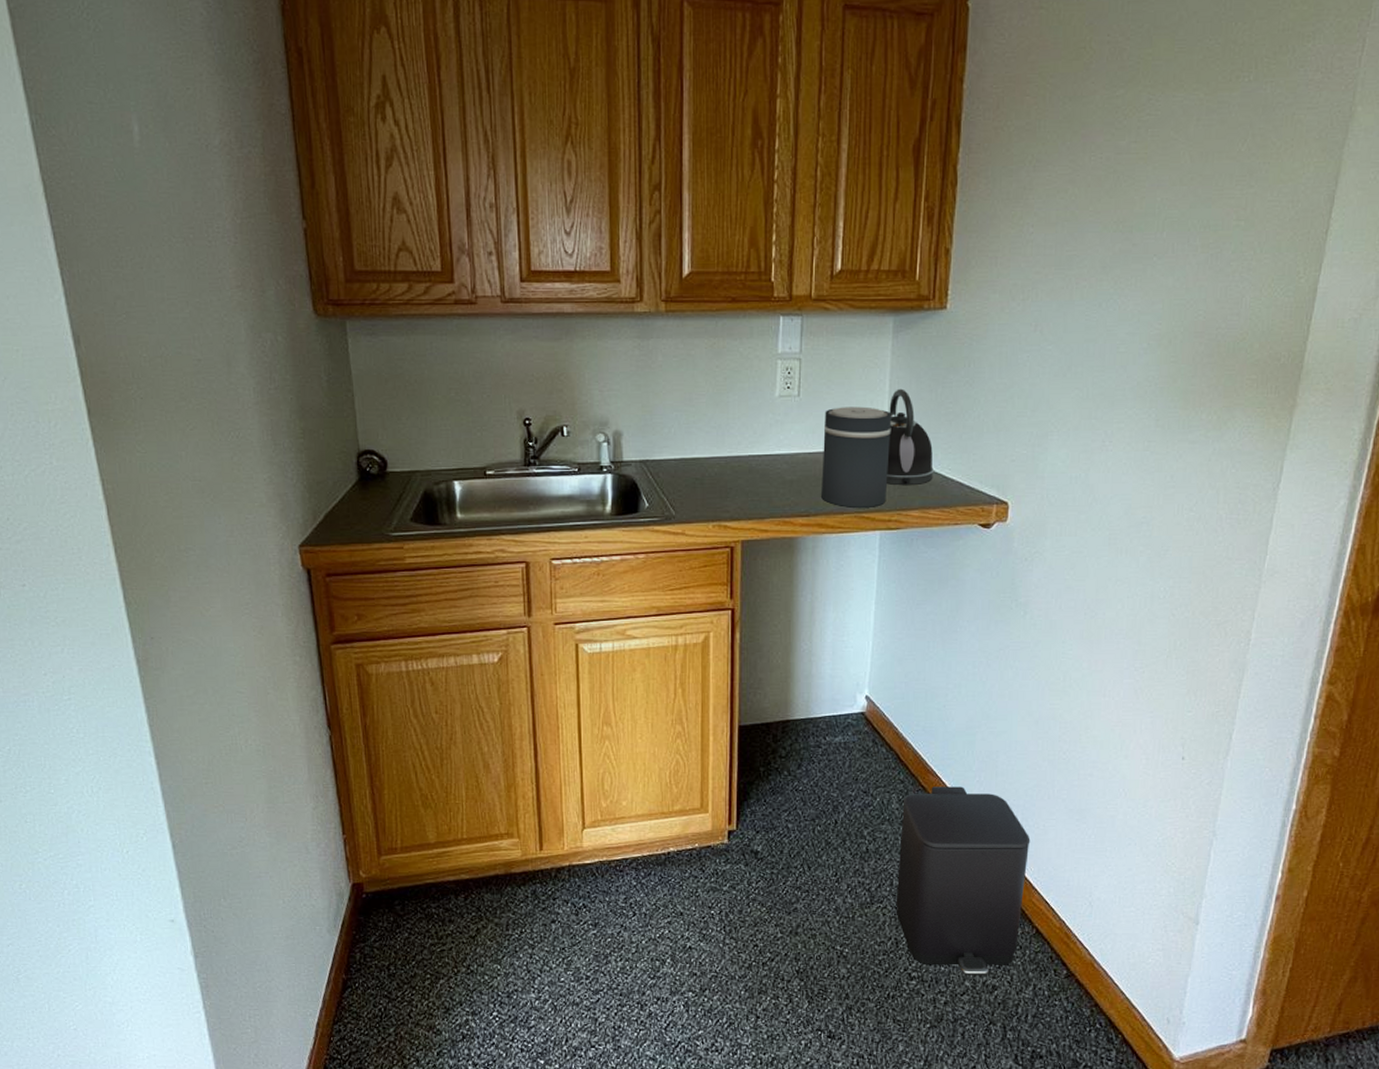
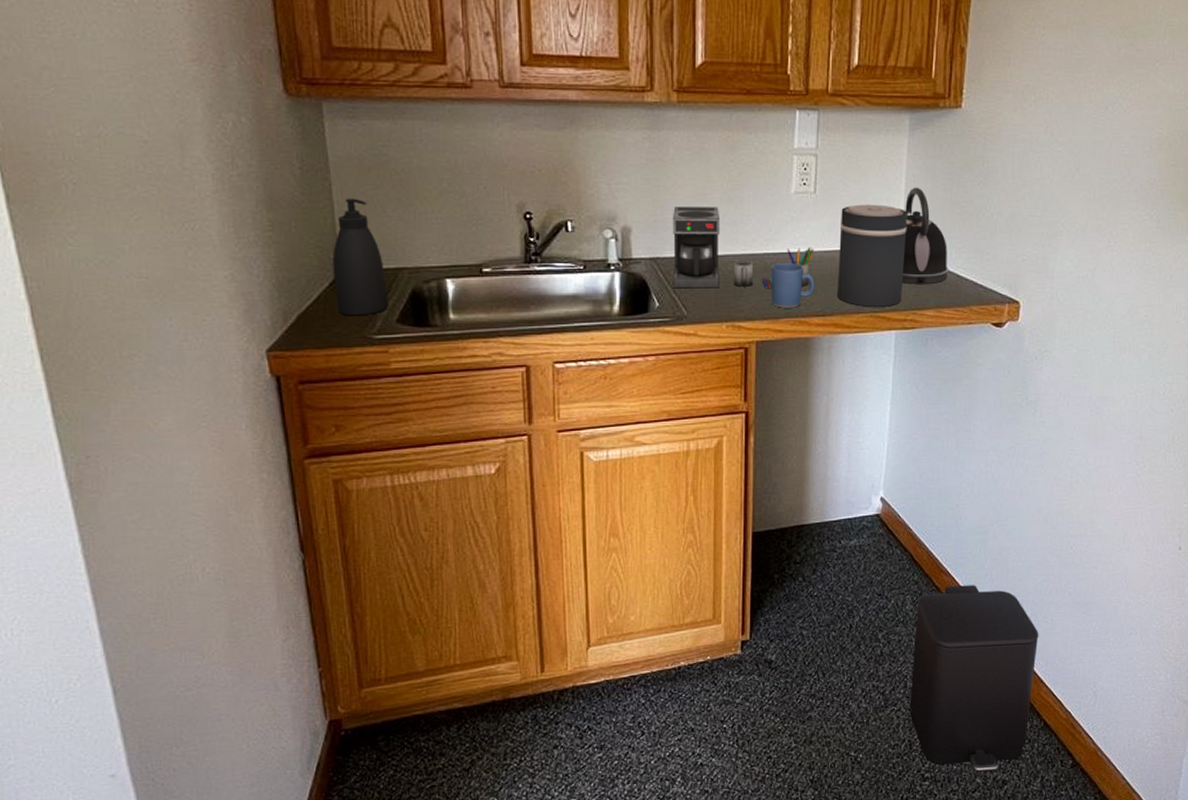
soap dispenser: none [355,407,404,515] -> present [333,198,389,316]
coffee maker: none [661,411,798,490] -> present [672,207,814,289]
mug: none [755,464,799,508] -> present [770,262,815,308]

